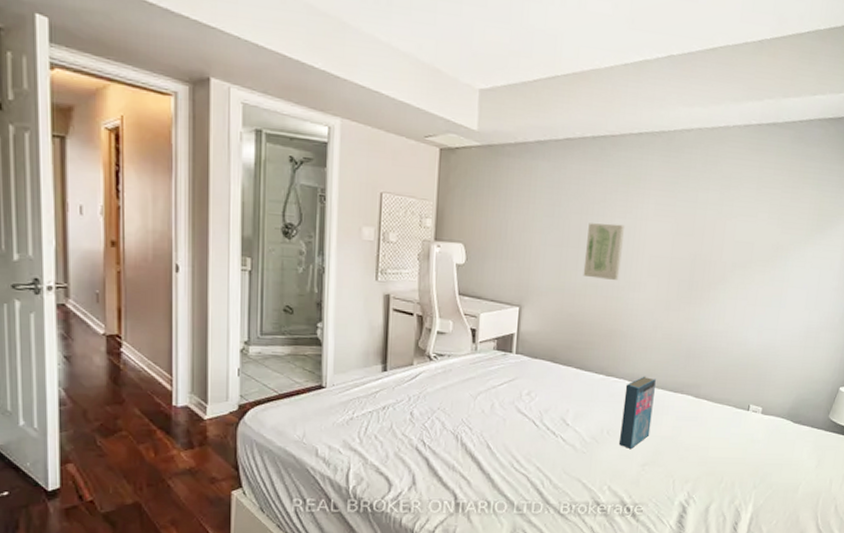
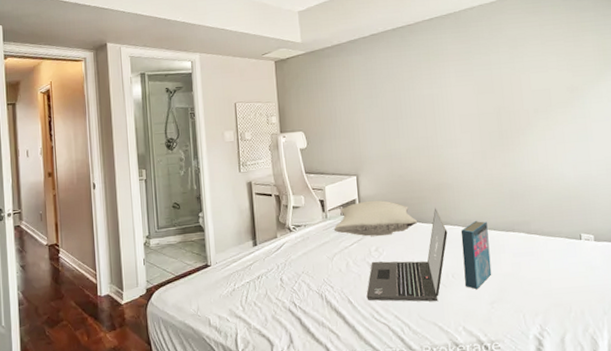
pillow: none [482,337,581,379] -> present [333,200,418,237]
laptop: none [508,356,612,457] -> present [366,208,448,302]
wall art: present [583,223,624,280] -> none [402,94,437,142]

